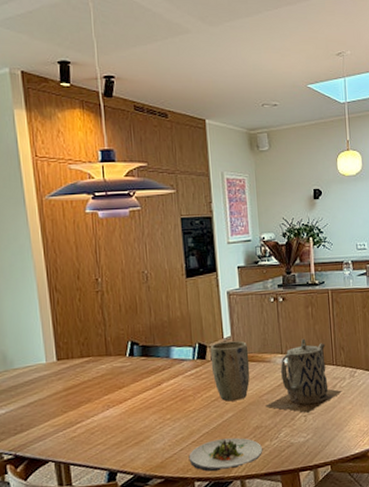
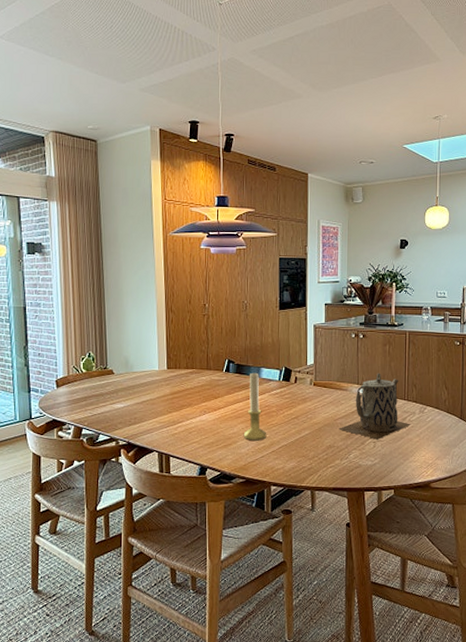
candle holder: none [157,352,185,433] -> present [243,371,267,441]
salad plate: present [188,437,263,472] -> none [268,452,333,480]
plant pot: present [210,340,250,402] -> none [294,368,328,421]

